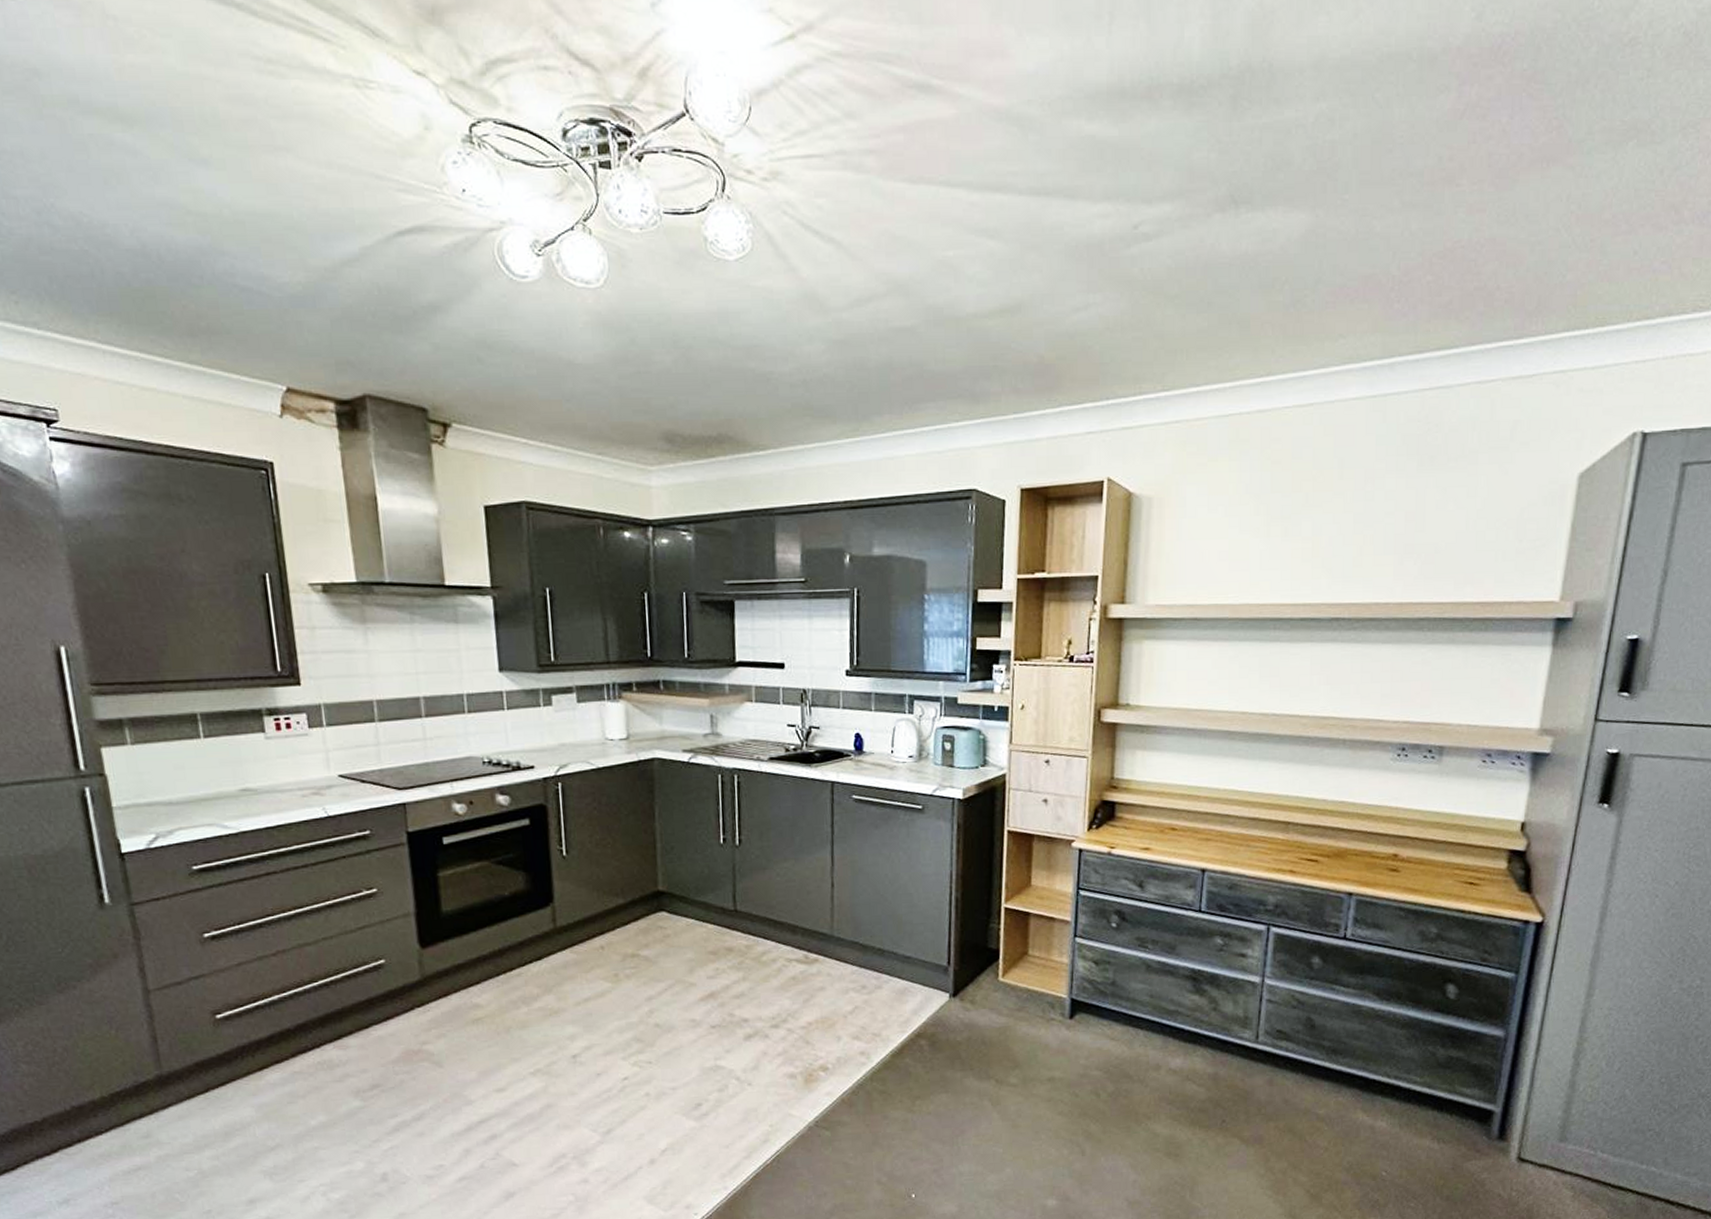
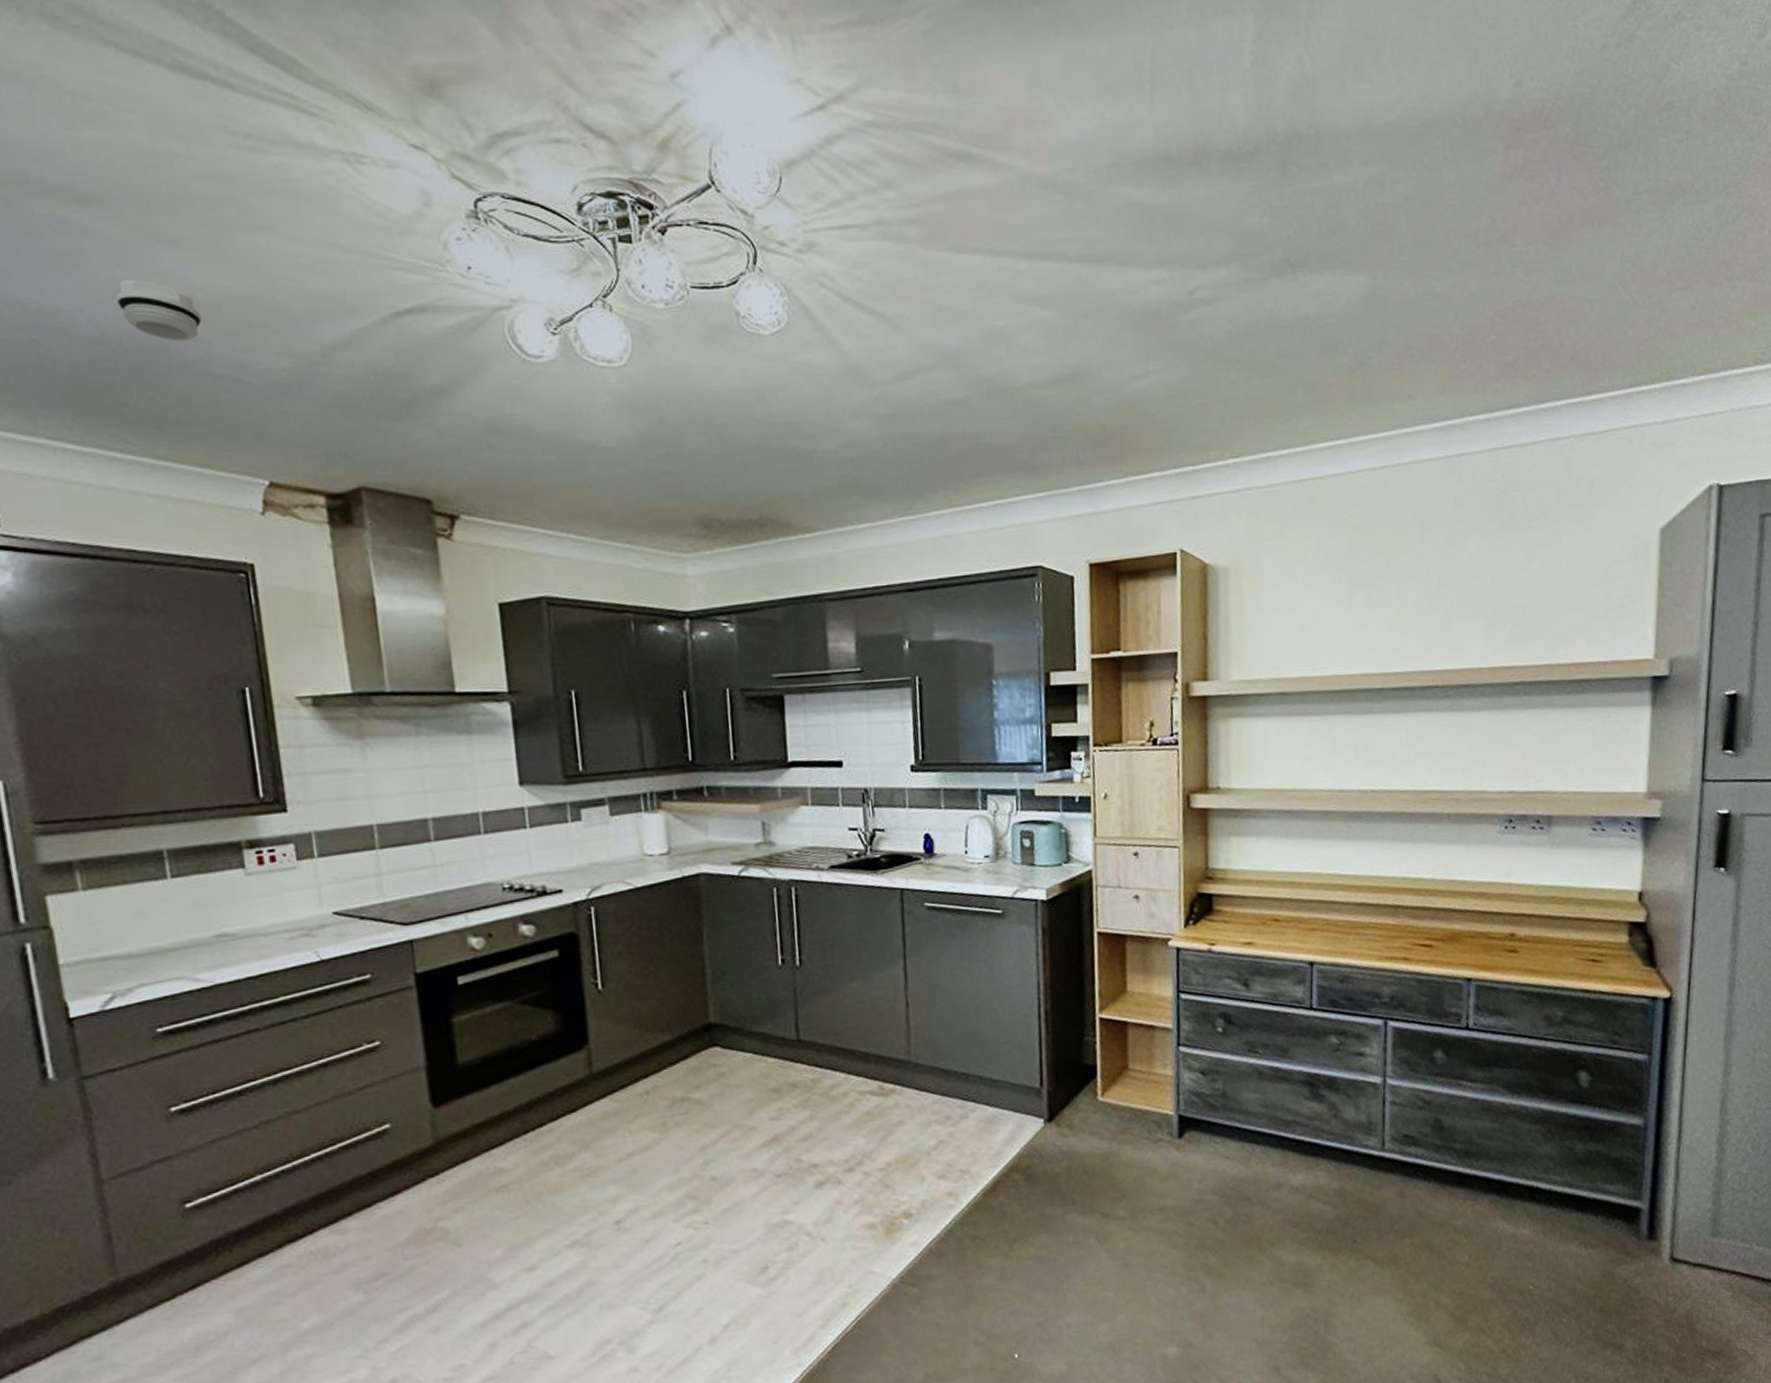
smoke detector: none [154,196,229,255] -> present [115,279,202,342]

